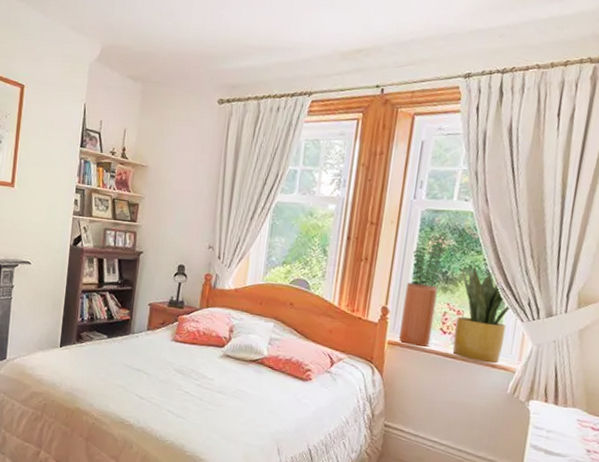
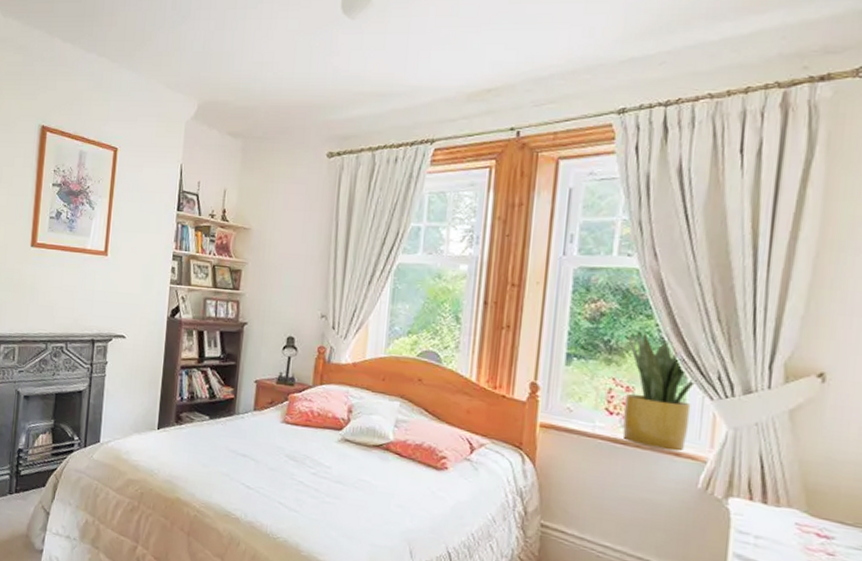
vase: present [398,232,447,348] -> none [552,294,608,431]

